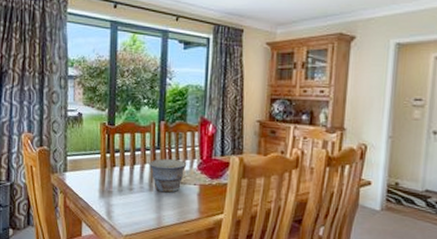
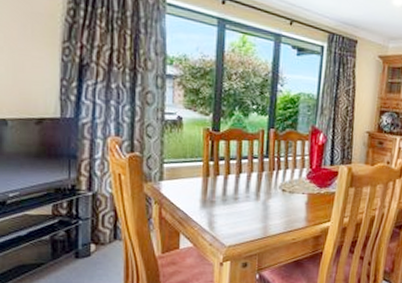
bowl: present [149,159,187,193] -> none [256,167,296,202]

